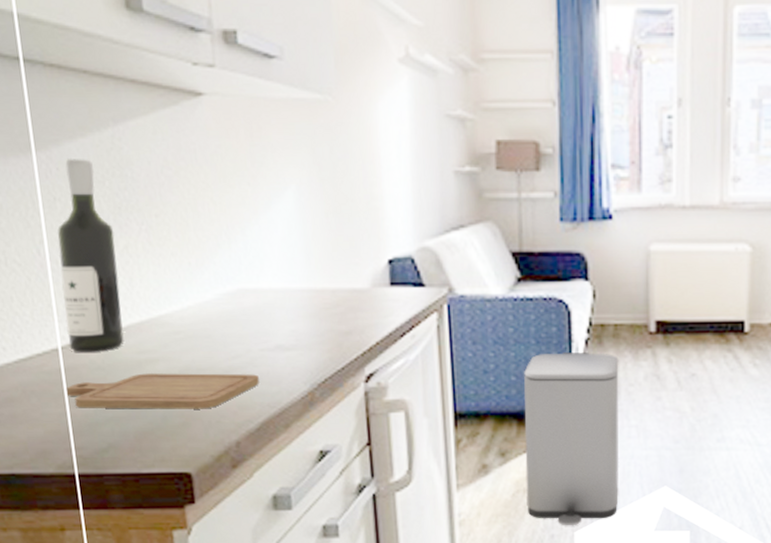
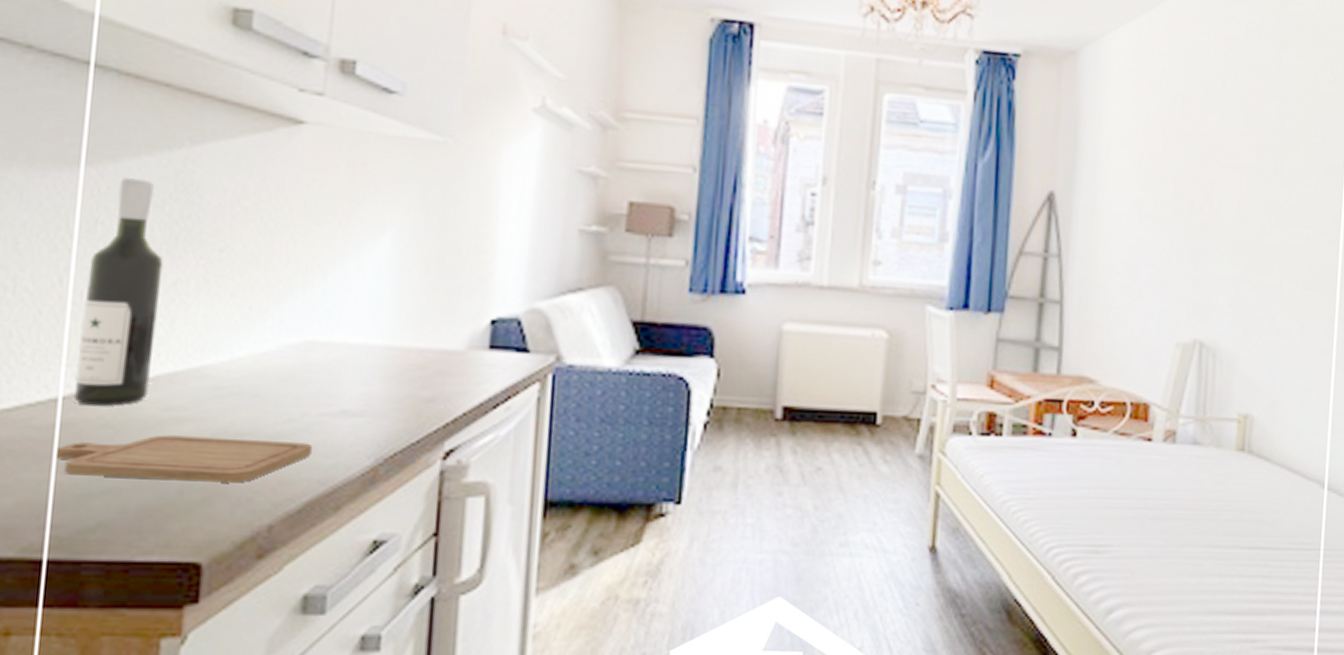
pedal bin: present [524,353,619,525] -> none [617,436,739,642]

